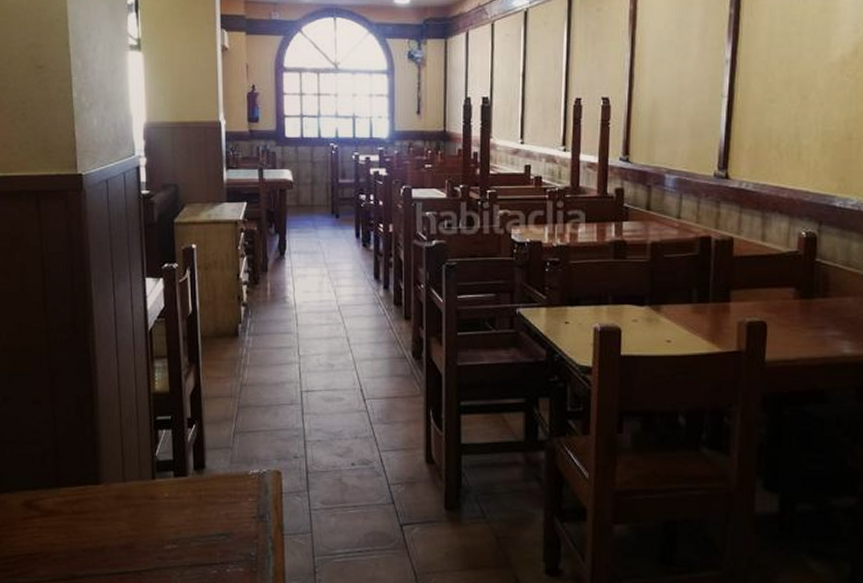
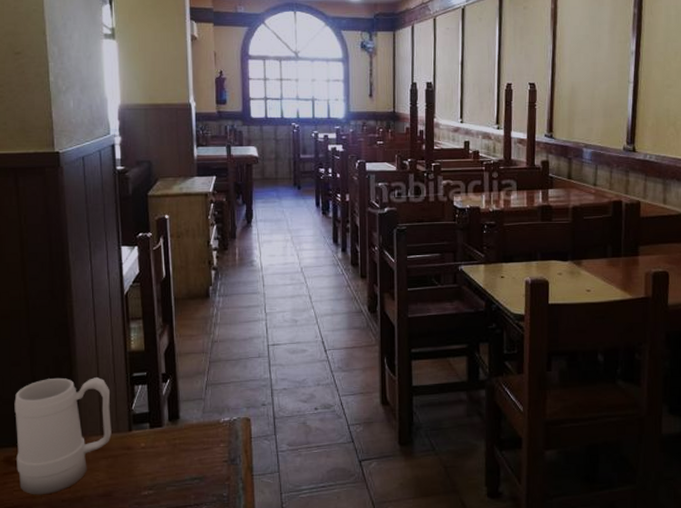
beer mug: none [35,418,134,543] -> present [14,377,112,495]

